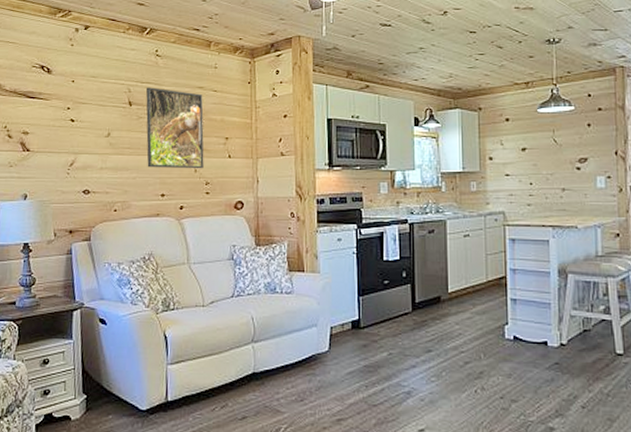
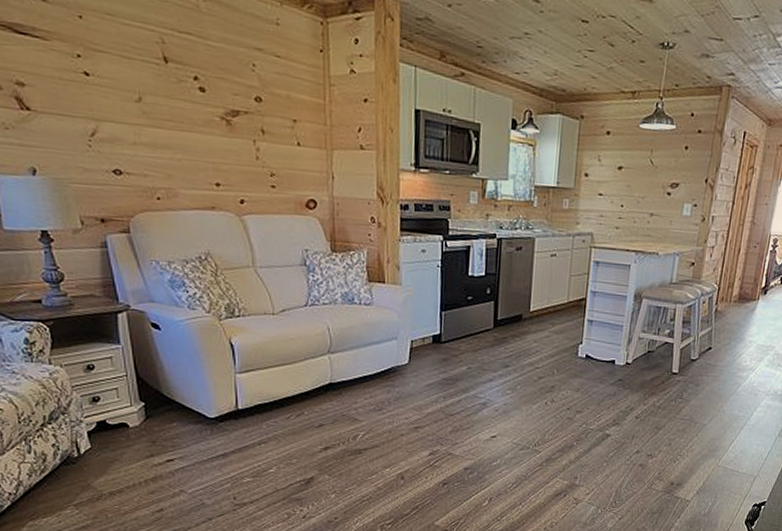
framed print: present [145,87,204,169] -> none [185,39,267,157]

